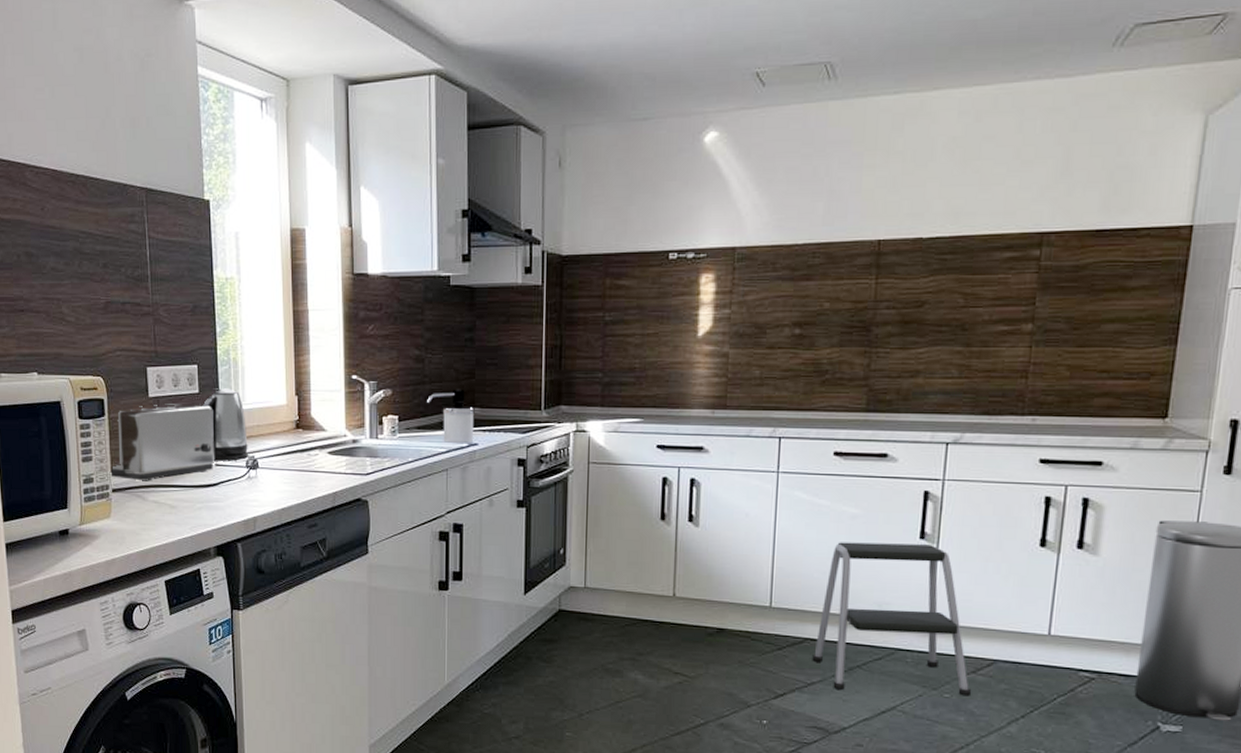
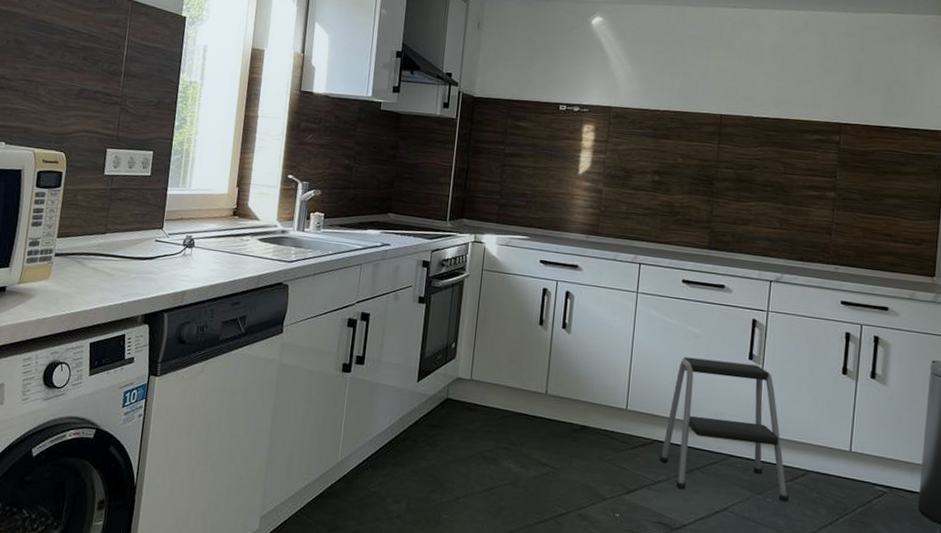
toaster: present [111,404,214,481] -> none [57,181,160,249]
kettle: present [200,388,248,462] -> none [149,173,189,239]
soap dispenser: present [426,389,475,444] -> none [349,196,391,243]

